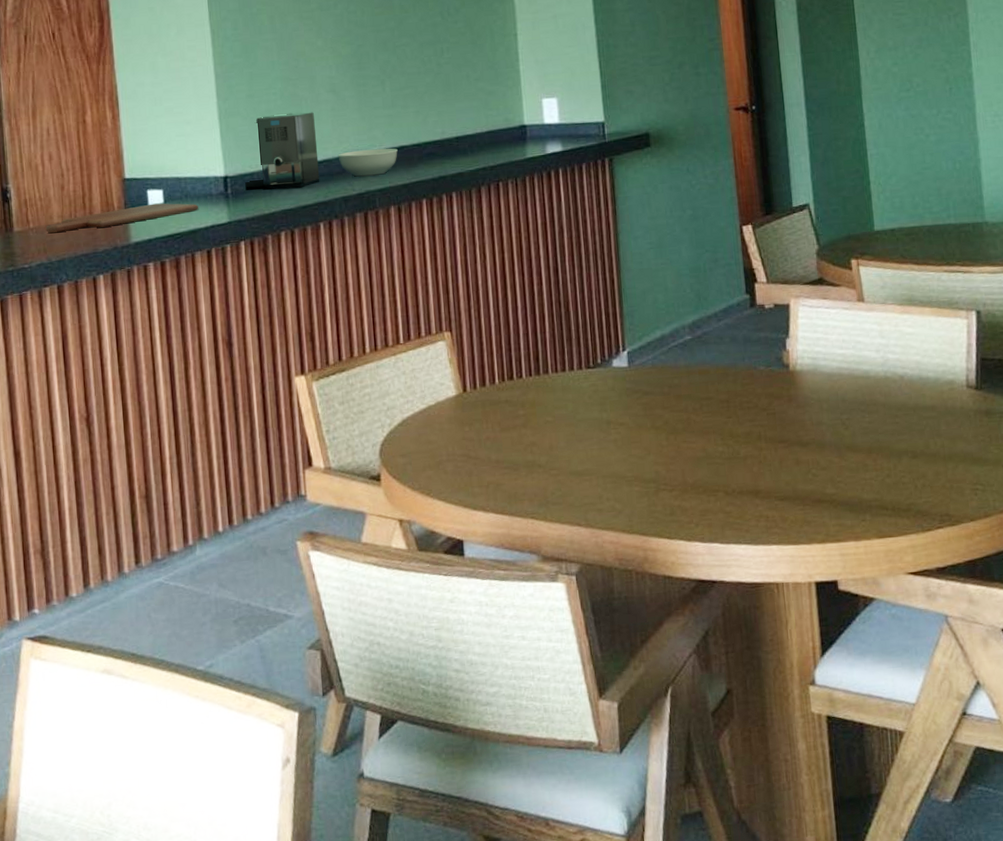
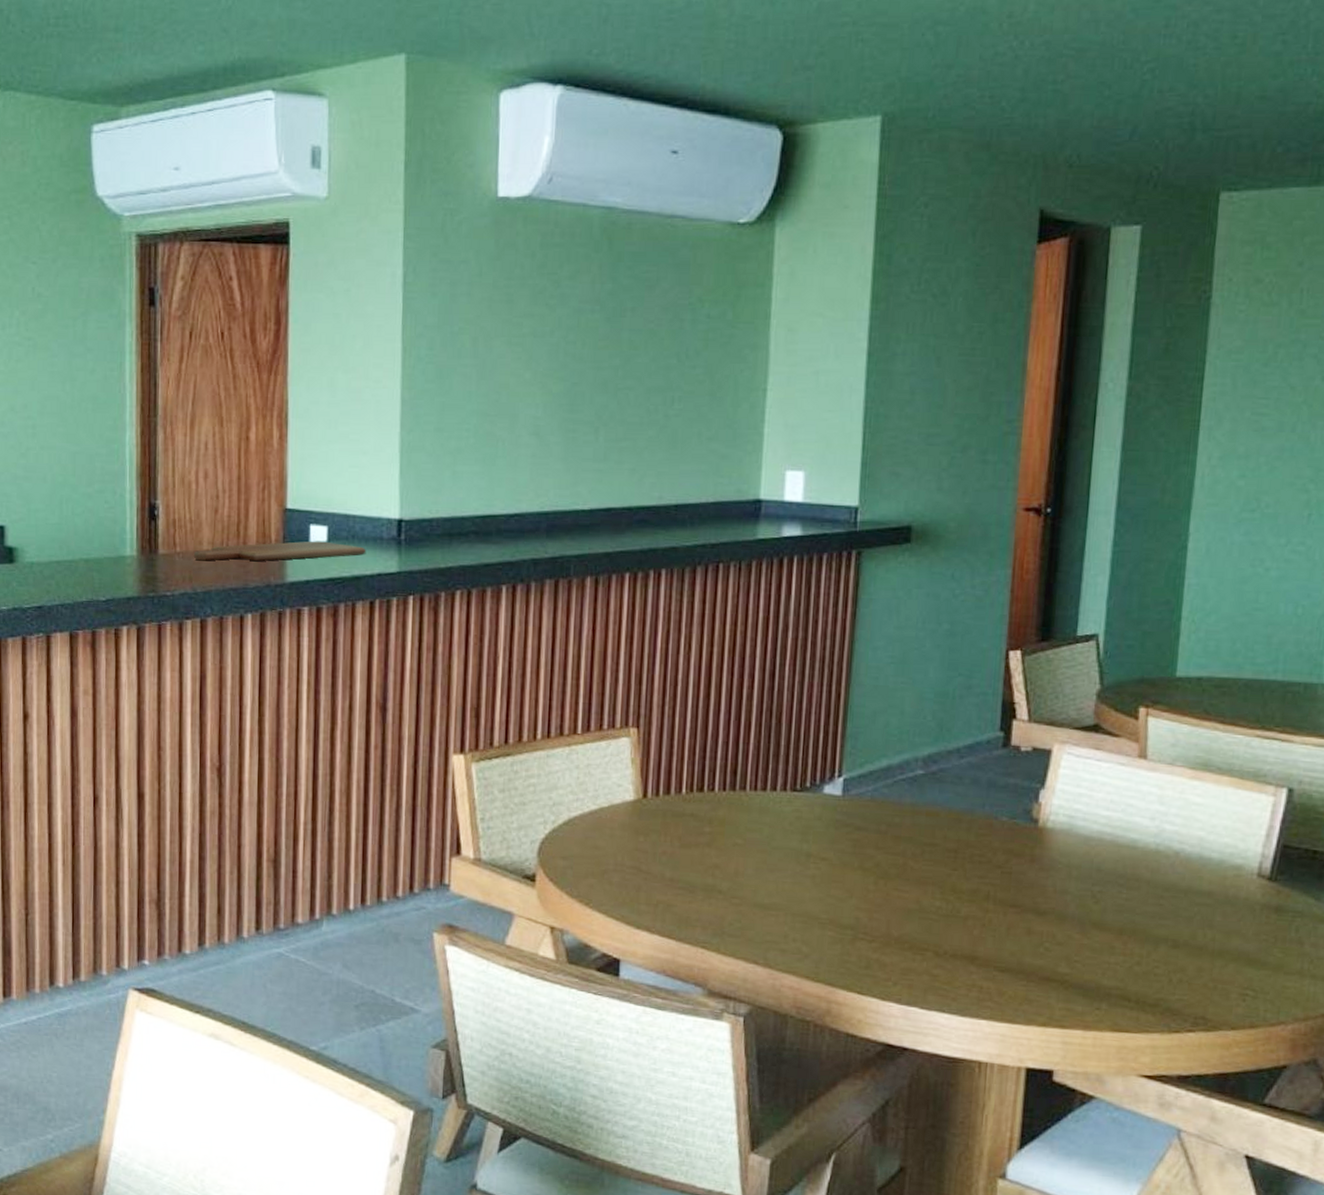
coffee machine: present [245,112,320,191] -> none [421,455,511,543]
bowl: present [338,148,398,177] -> none [532,507,604,539]

